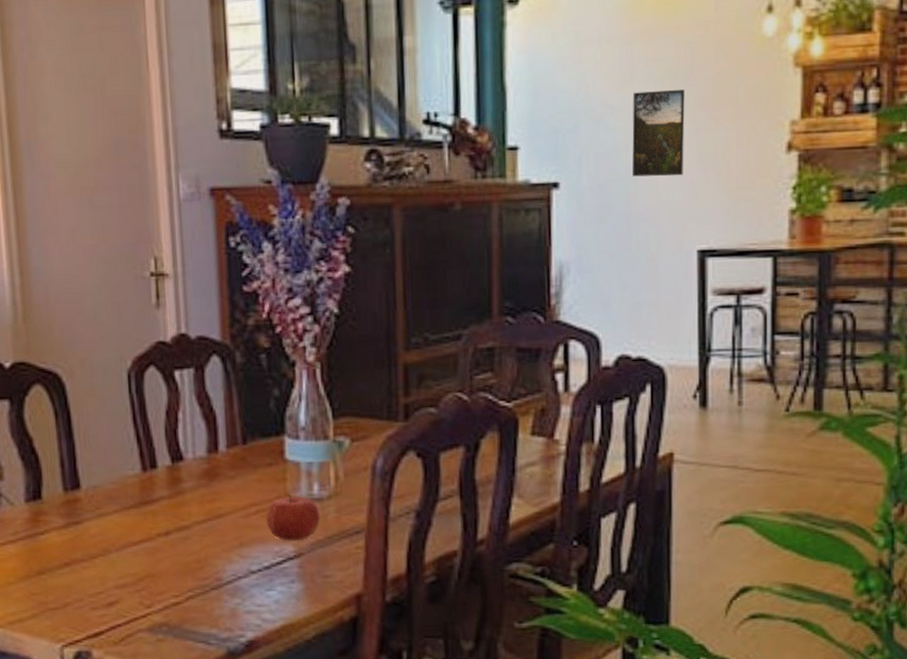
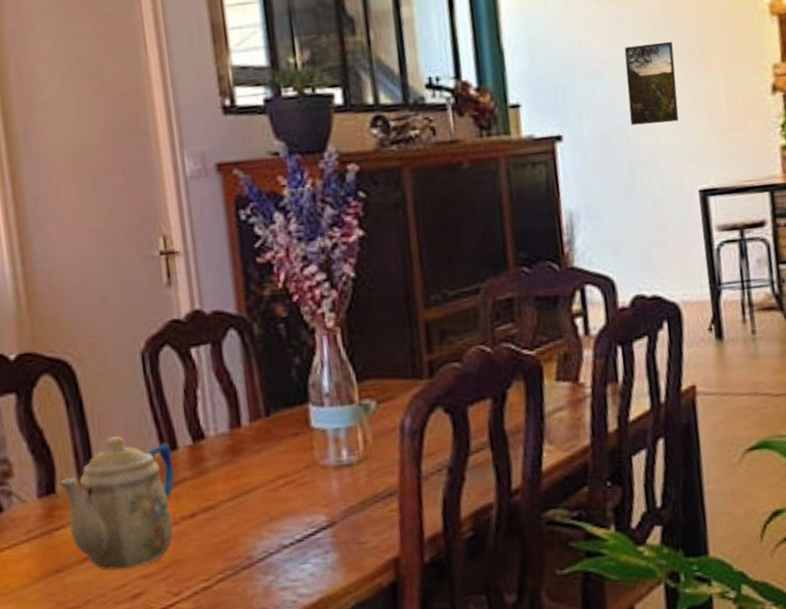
teapot: none [45,449,154,578] -> present [58,435,176,570]
fruit: present [266,493,321,541] -> none [294,462,352,511]

